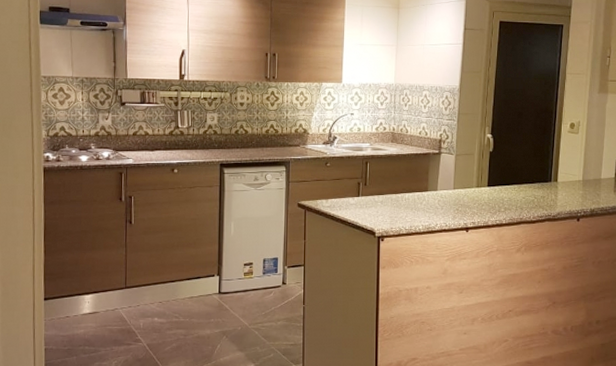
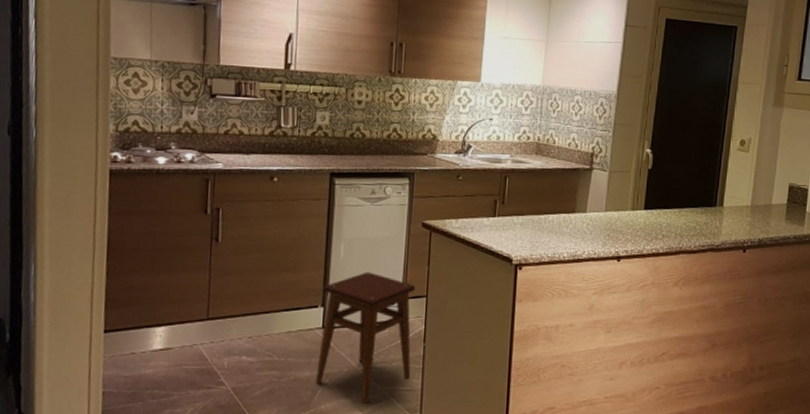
stool: none [215,246,295,356] -> present [316,272,416,404]

